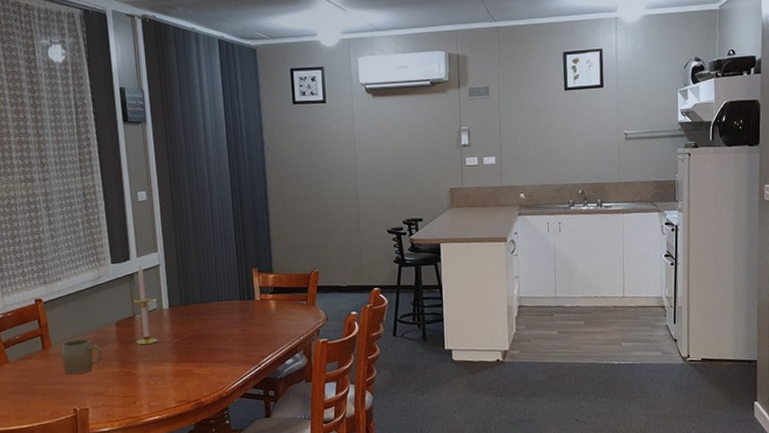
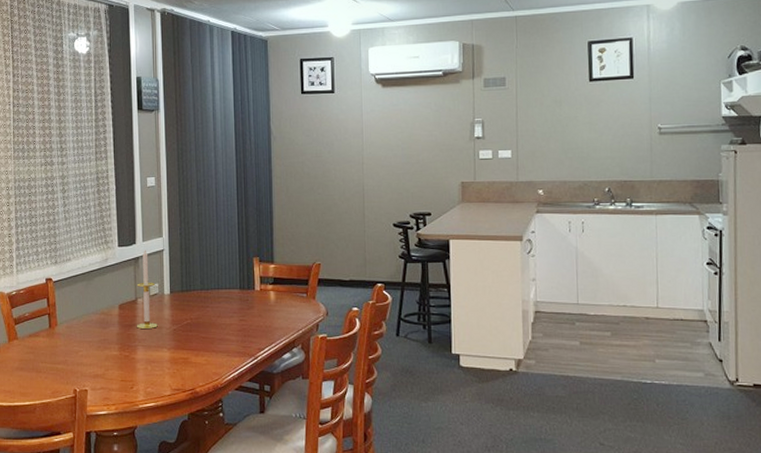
mug: present [61,338,103,375] -> none [66,319,104,355]

